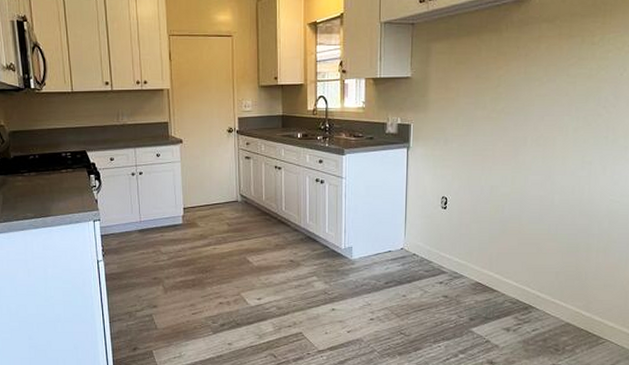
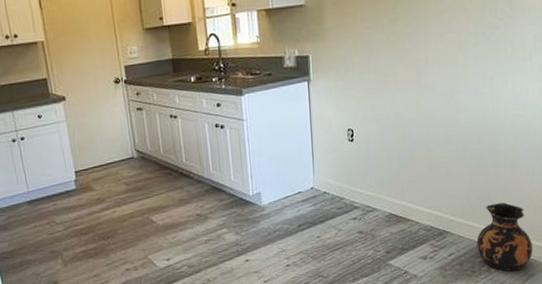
ceramic jug: none [562,285,621,355] -> present [476,202,533,272]

